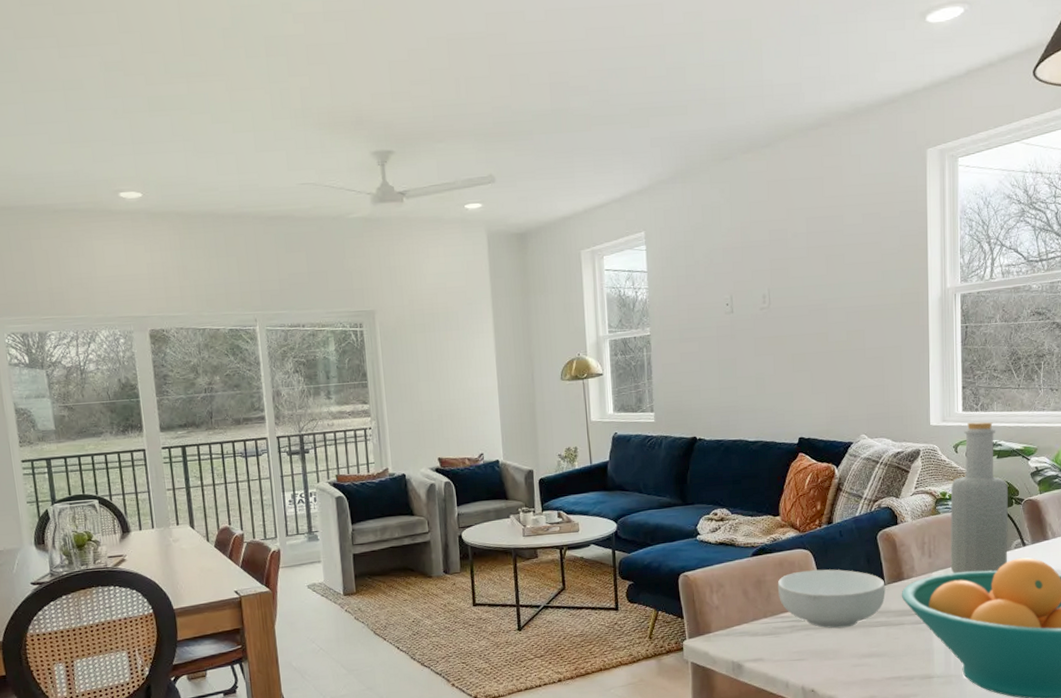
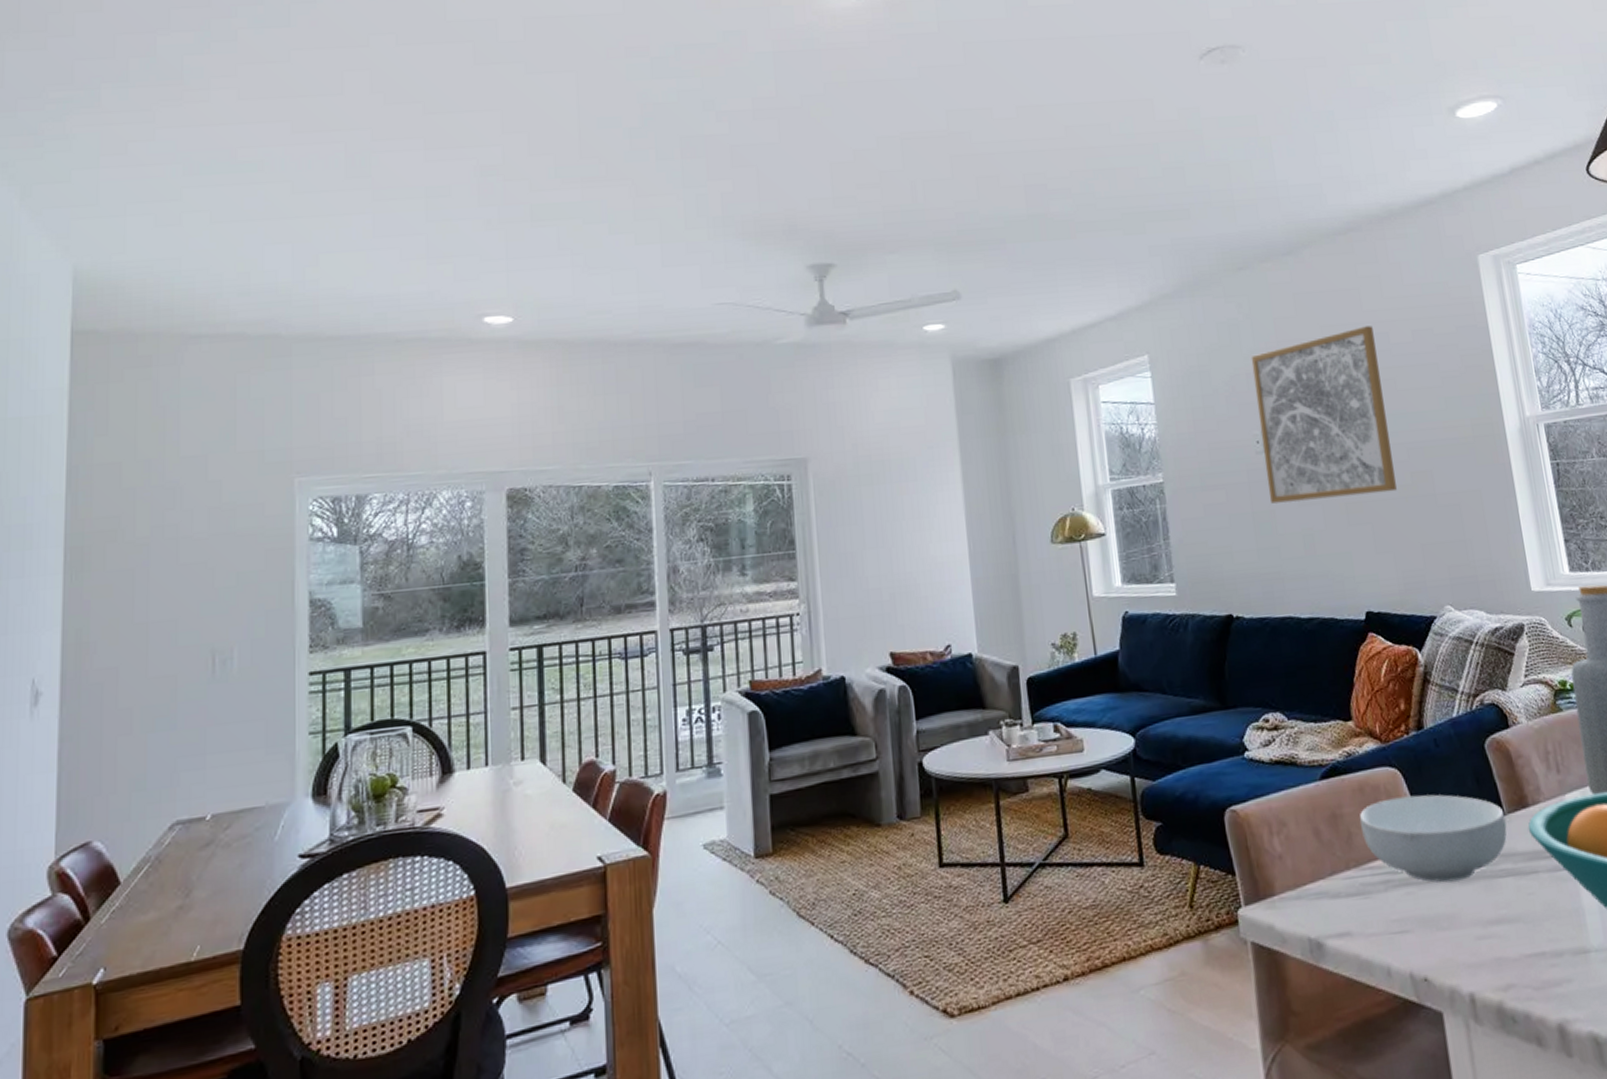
wall art: none [728,209,834,353] -> present [1251,326,1397,504]

